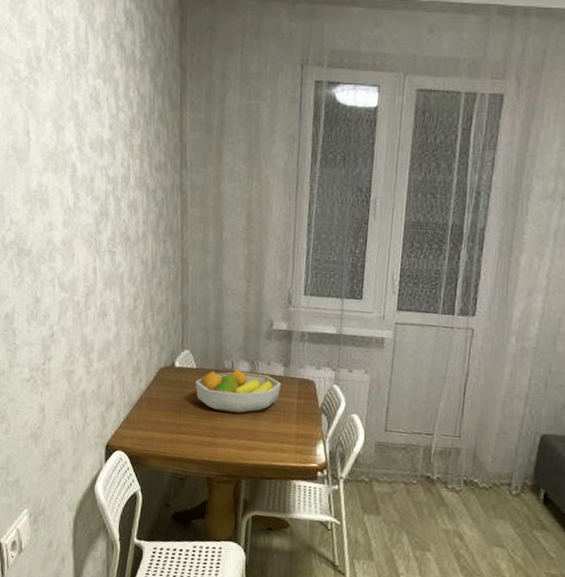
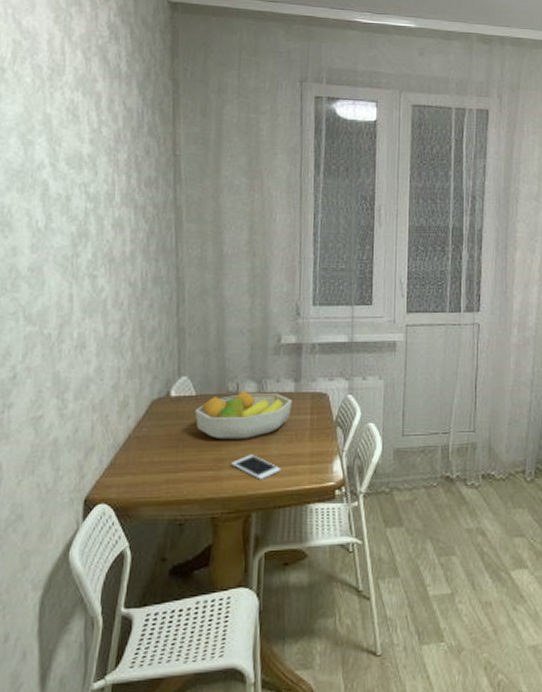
cell phone: none [225,427,269,452] -> present [232,454,282,480]

